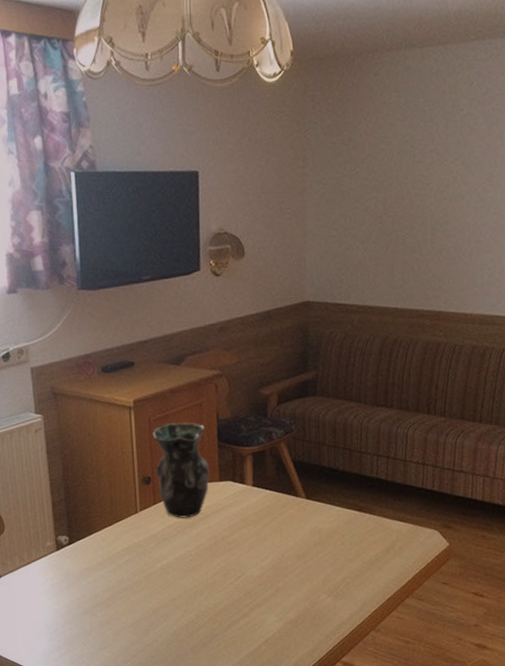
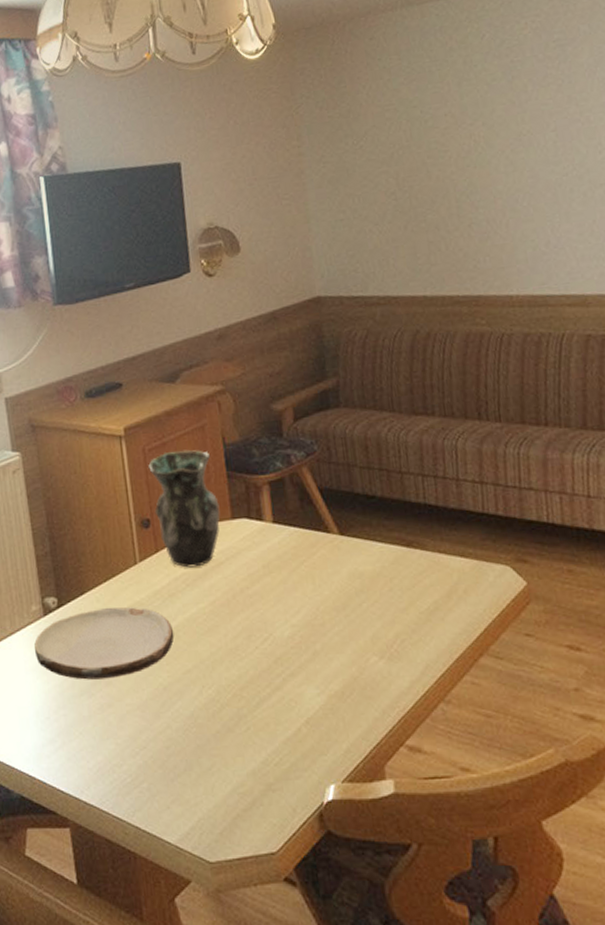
plate: none [47,546,165,602] -> present [34,607,174,680]

